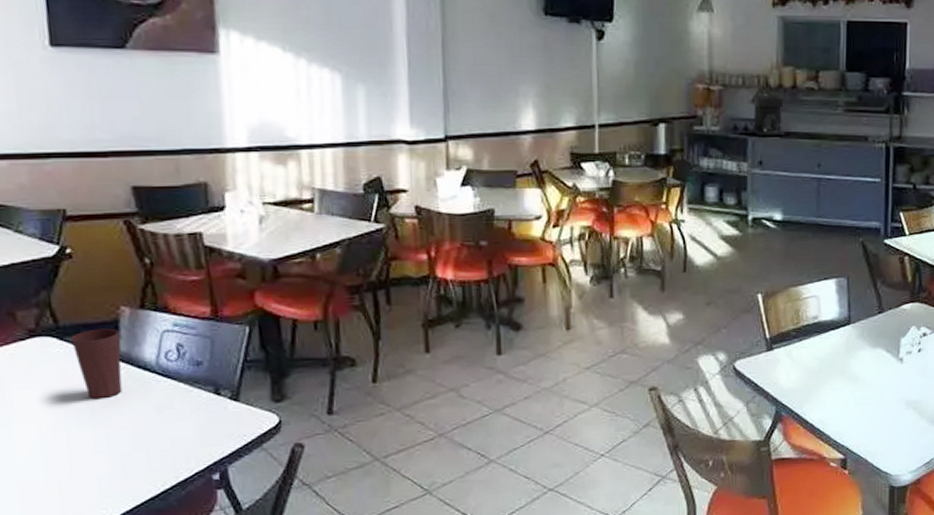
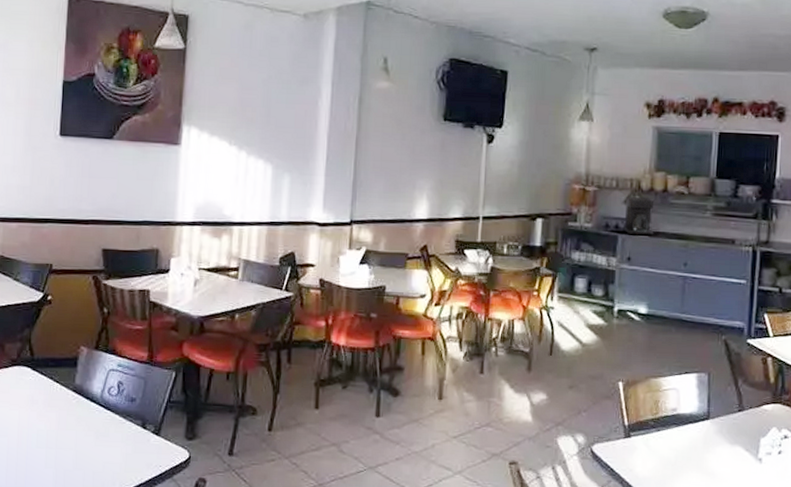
cup: present [71,328,123,398] -> none [41,363,76,422]

